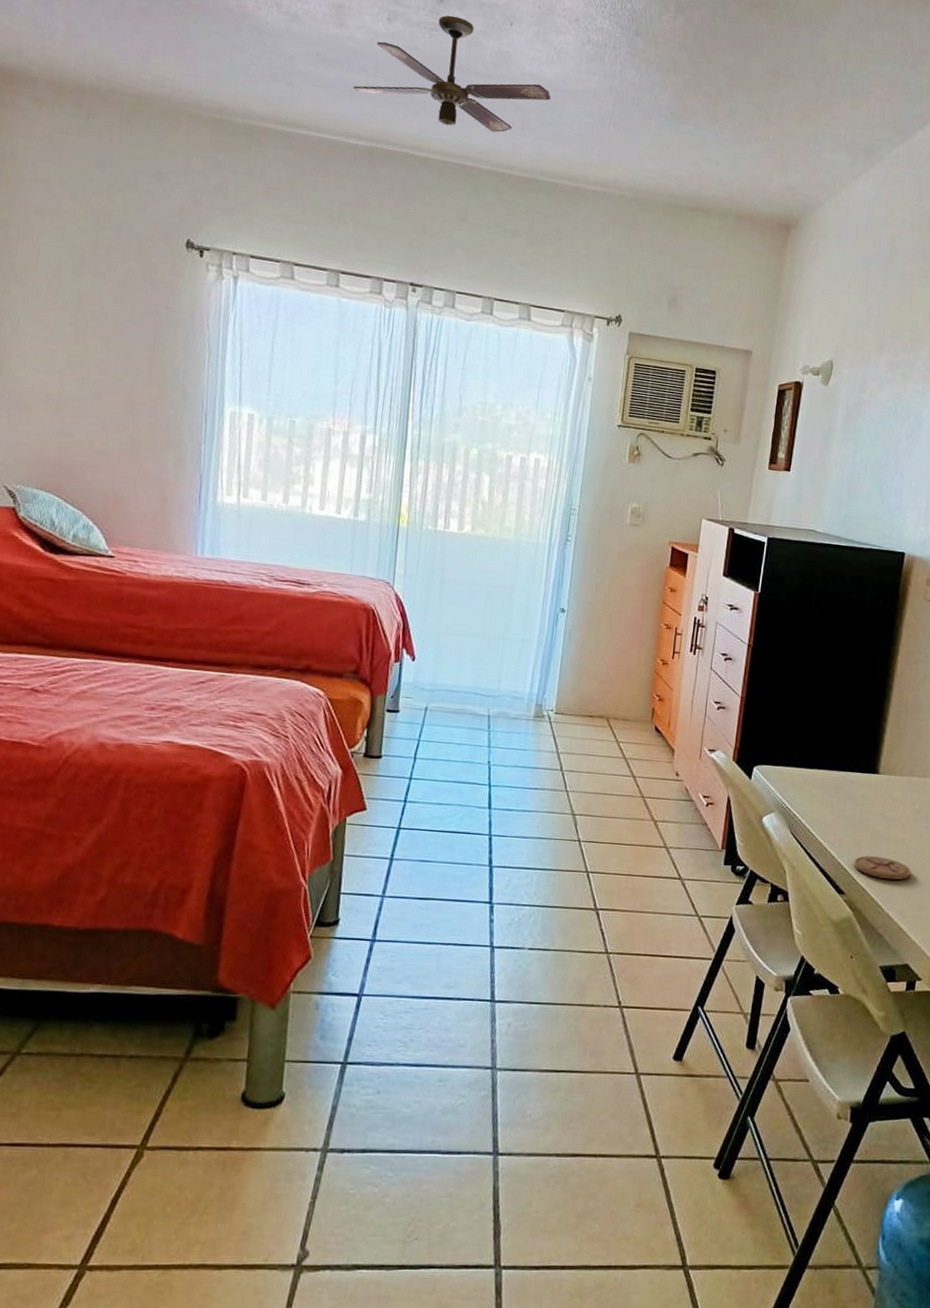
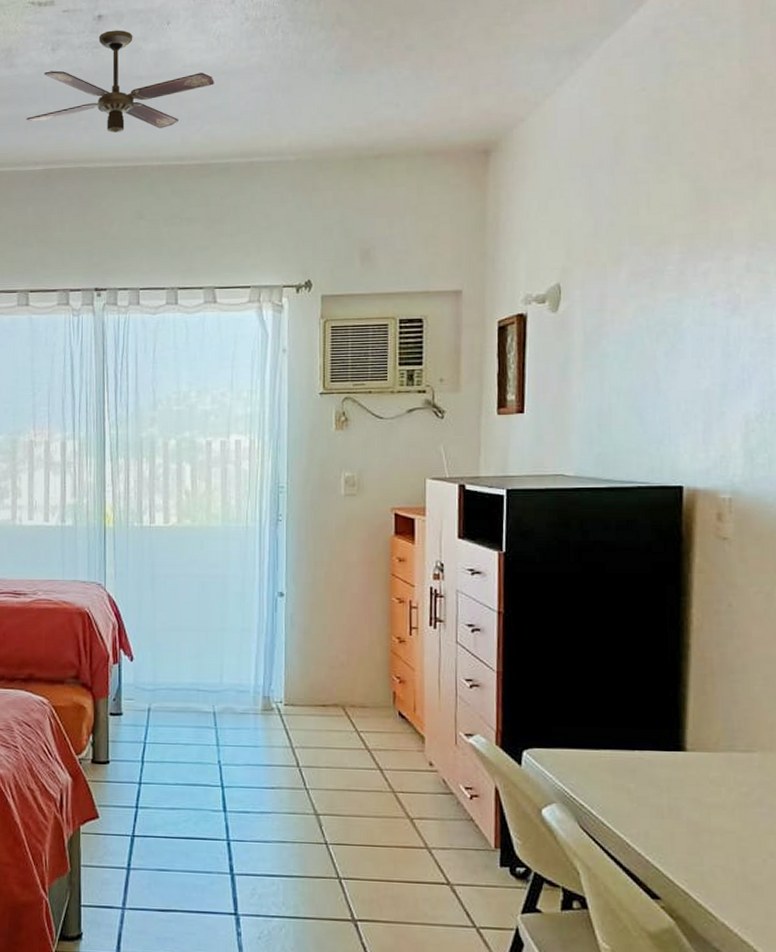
coaster: present [854,856,912,880] -> none [668,851,749,881]

